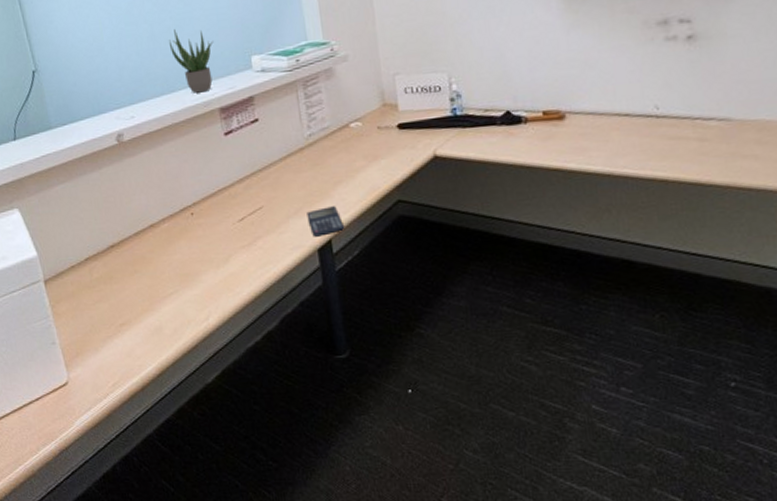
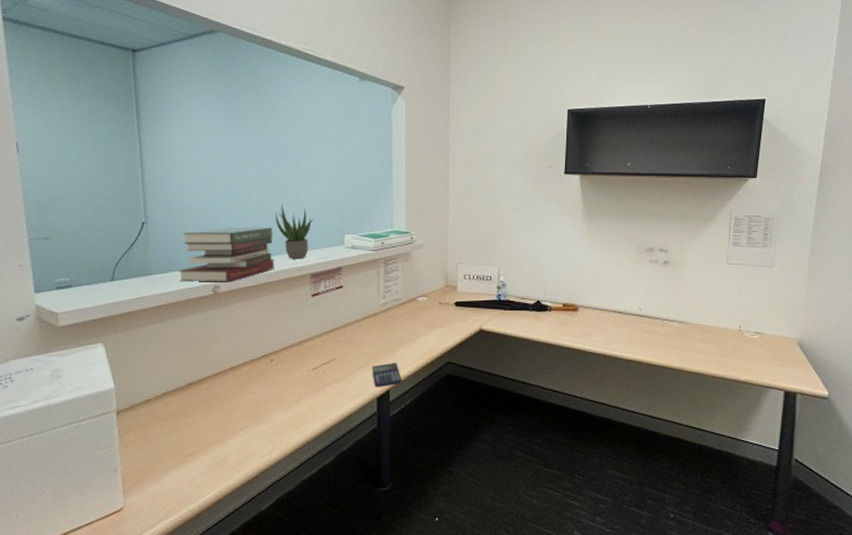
books: none [75,58,178,134] -> present [179,227,274,283]

